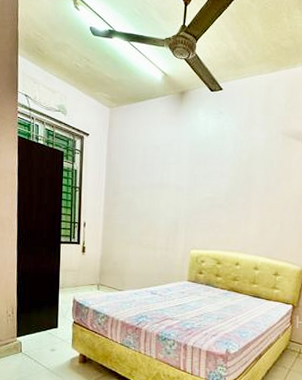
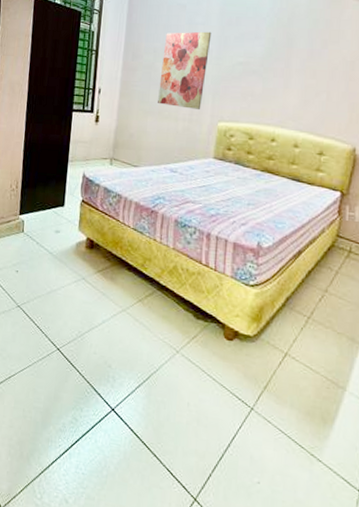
wall art: none [138,170,183,239] -> present [158,31,212,109]

